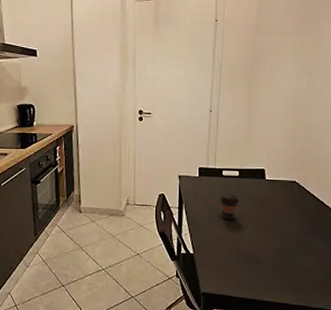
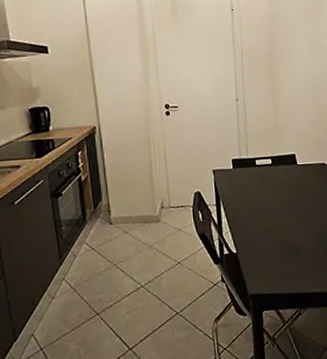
coffee cup: present [219,193,240,220] -> none [255,182,276,211]

